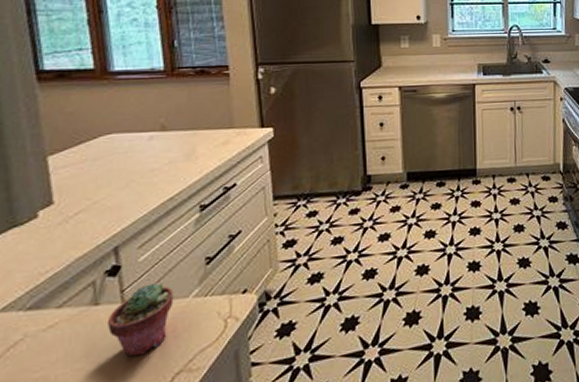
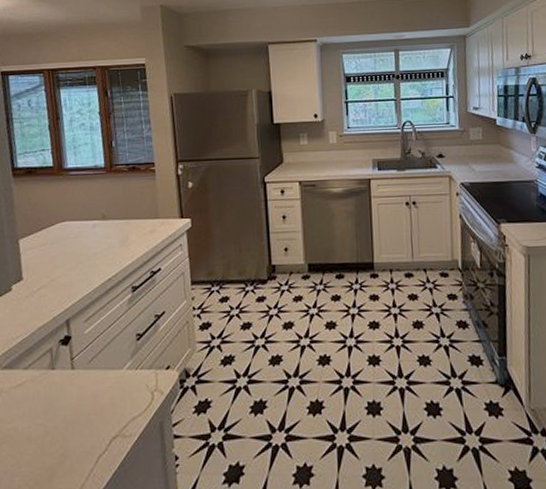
potted succulent: present [106,282,174,357] -> none [60,354,112,418]

